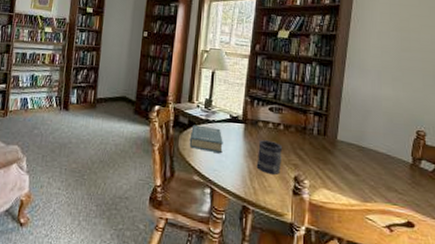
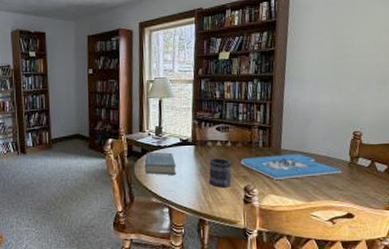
board game: none [292,144,403,175] -> present [240,154,342,180]

